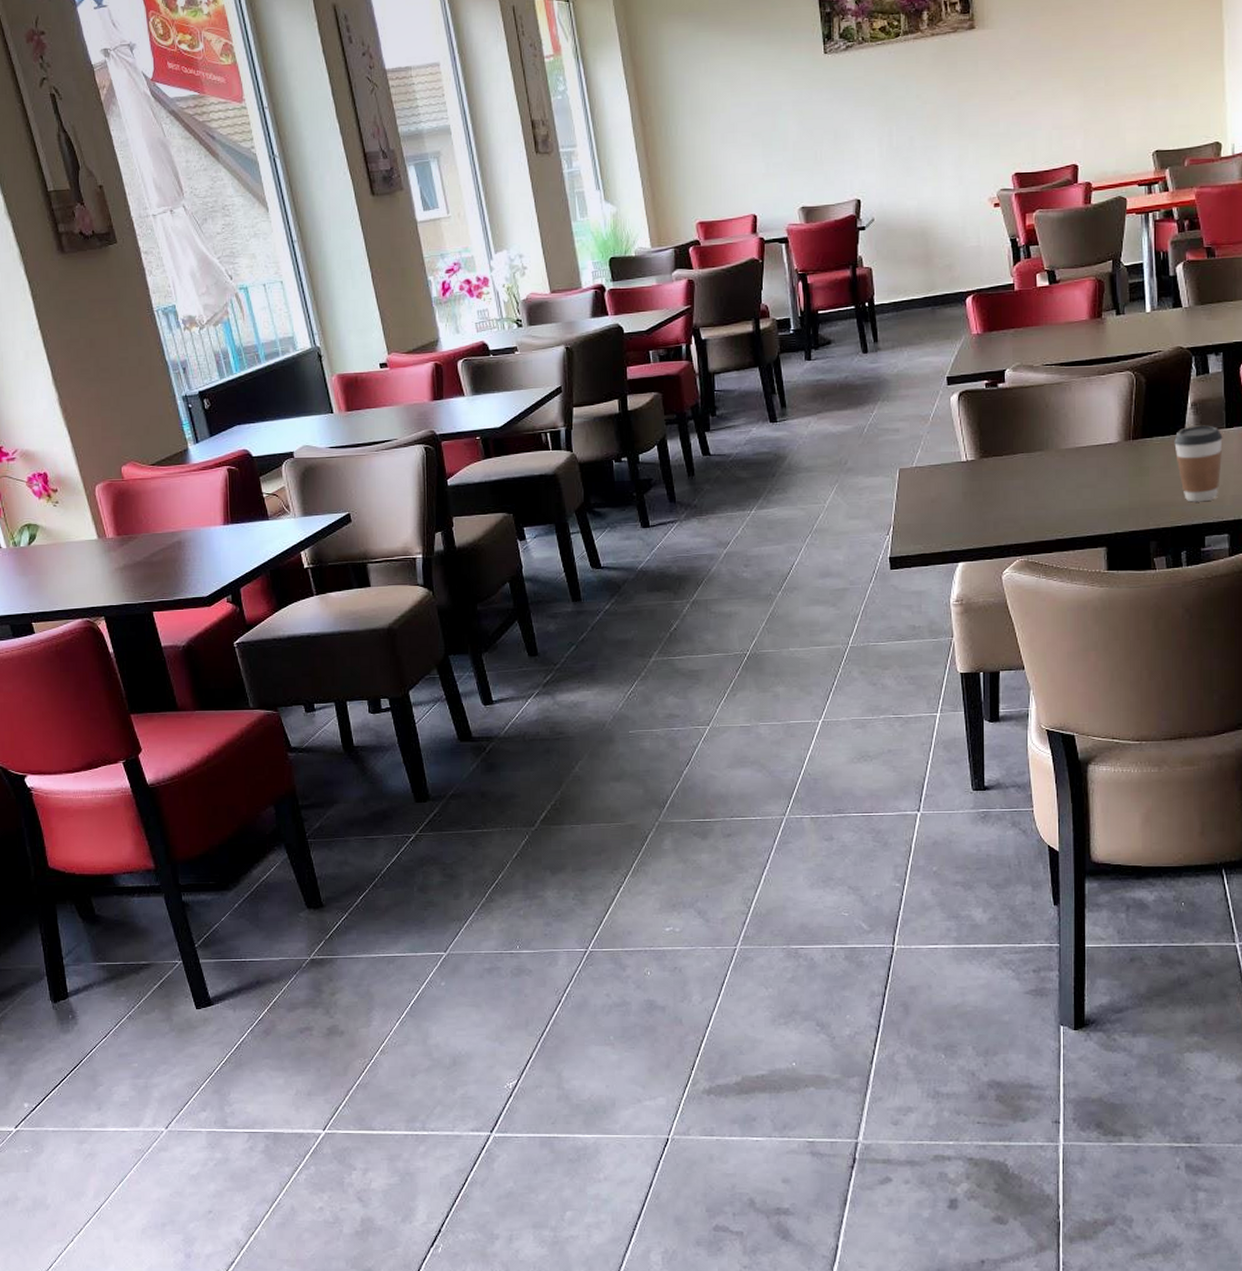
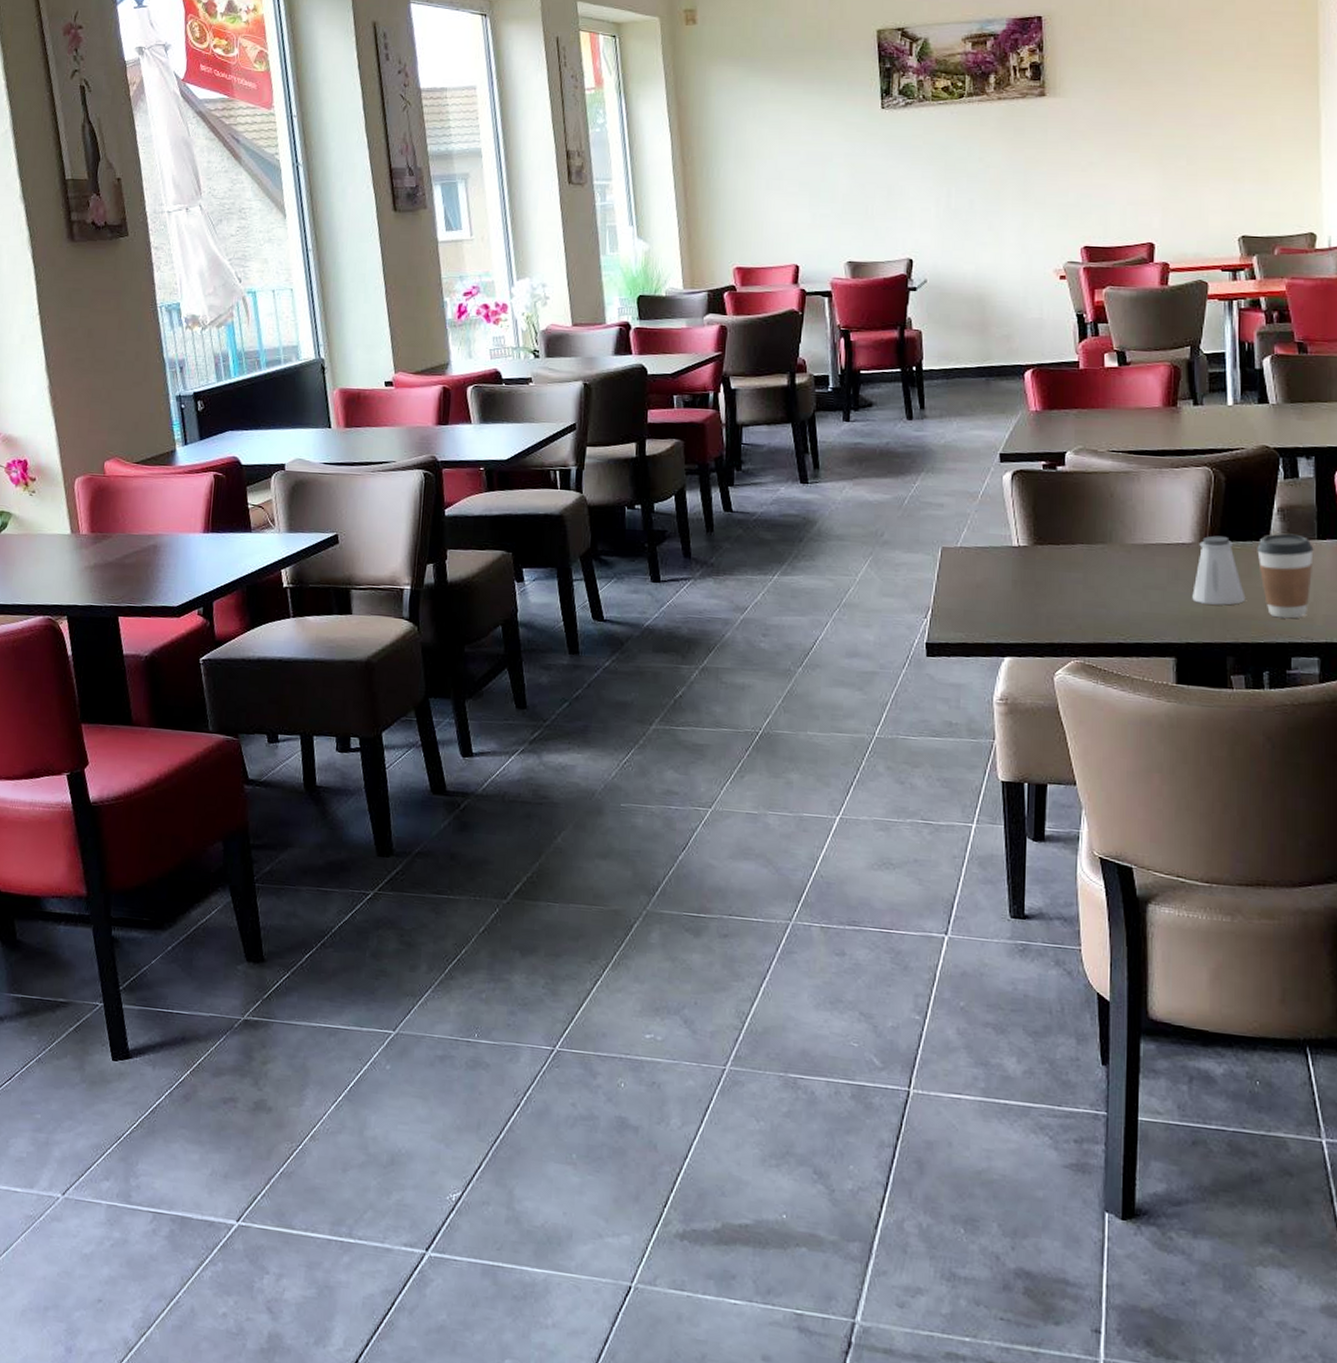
saltshaker: none [1119,433,1165,496] -> present [1192,535,1246,605]

